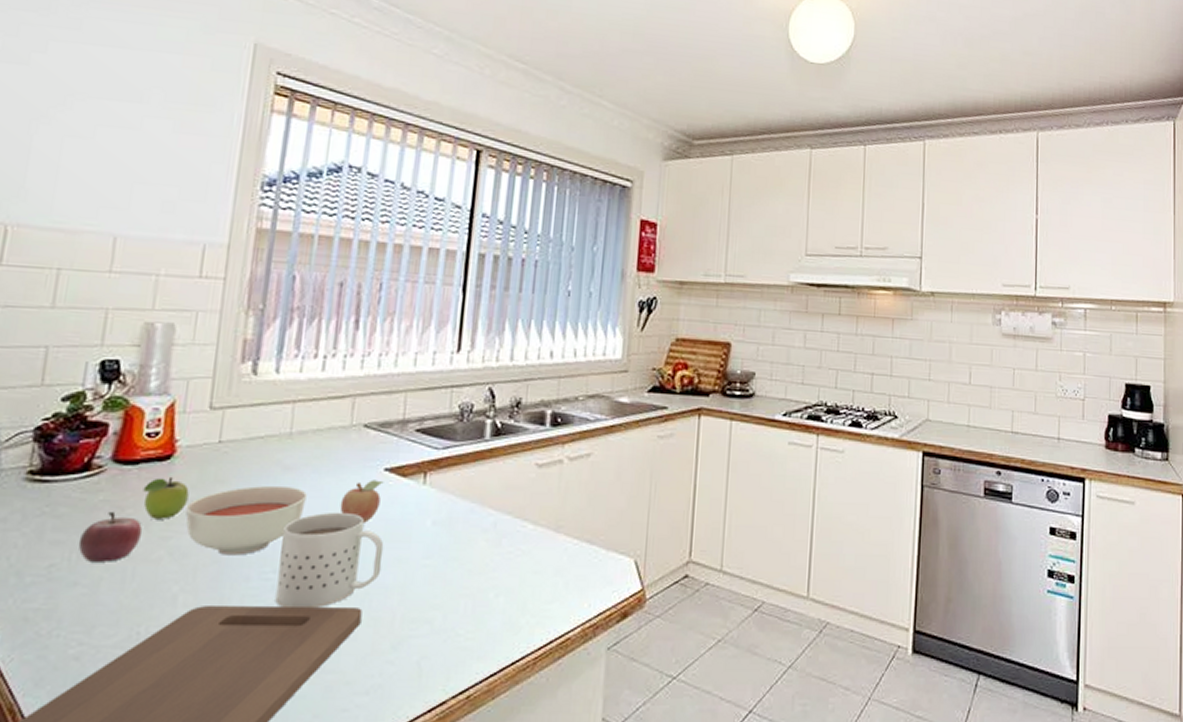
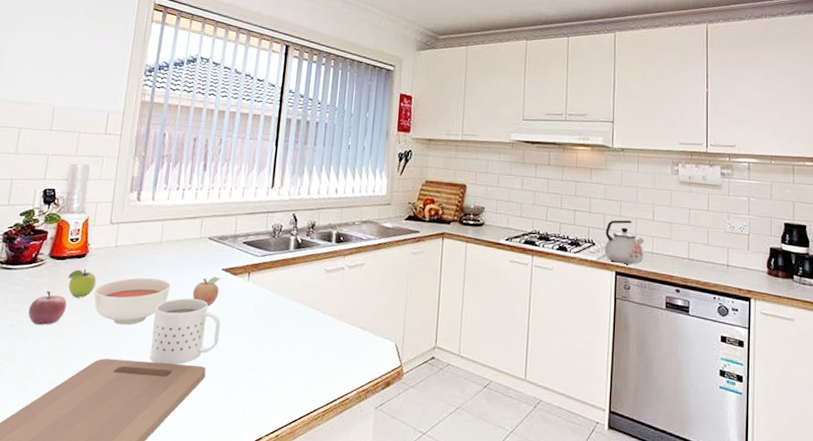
kettle: none [909,384,959,442] -> present [604,219,644,265]

